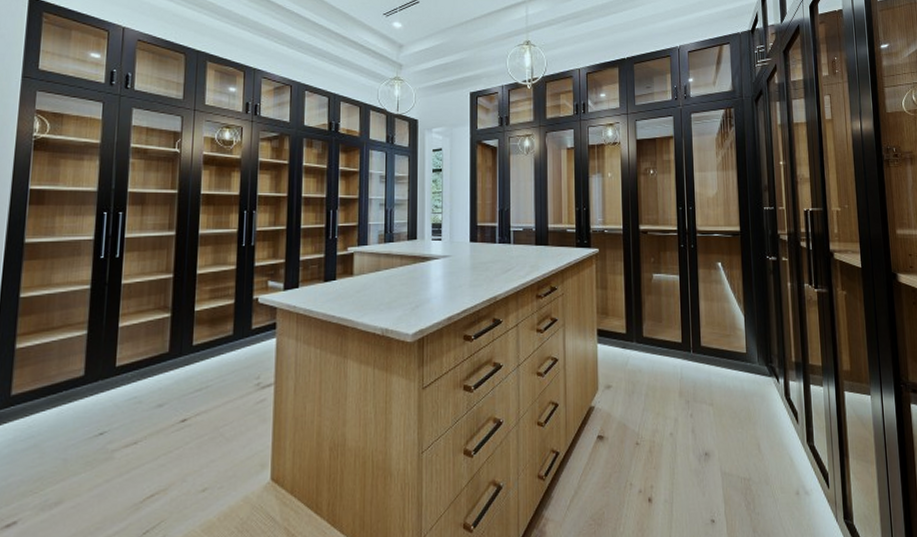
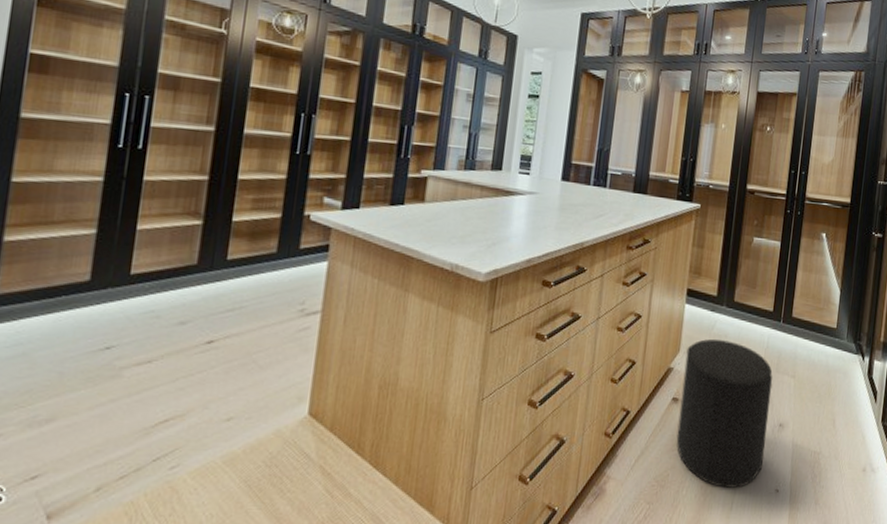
stool: none [605,375,695,522] -> present [676,339,773,488]

